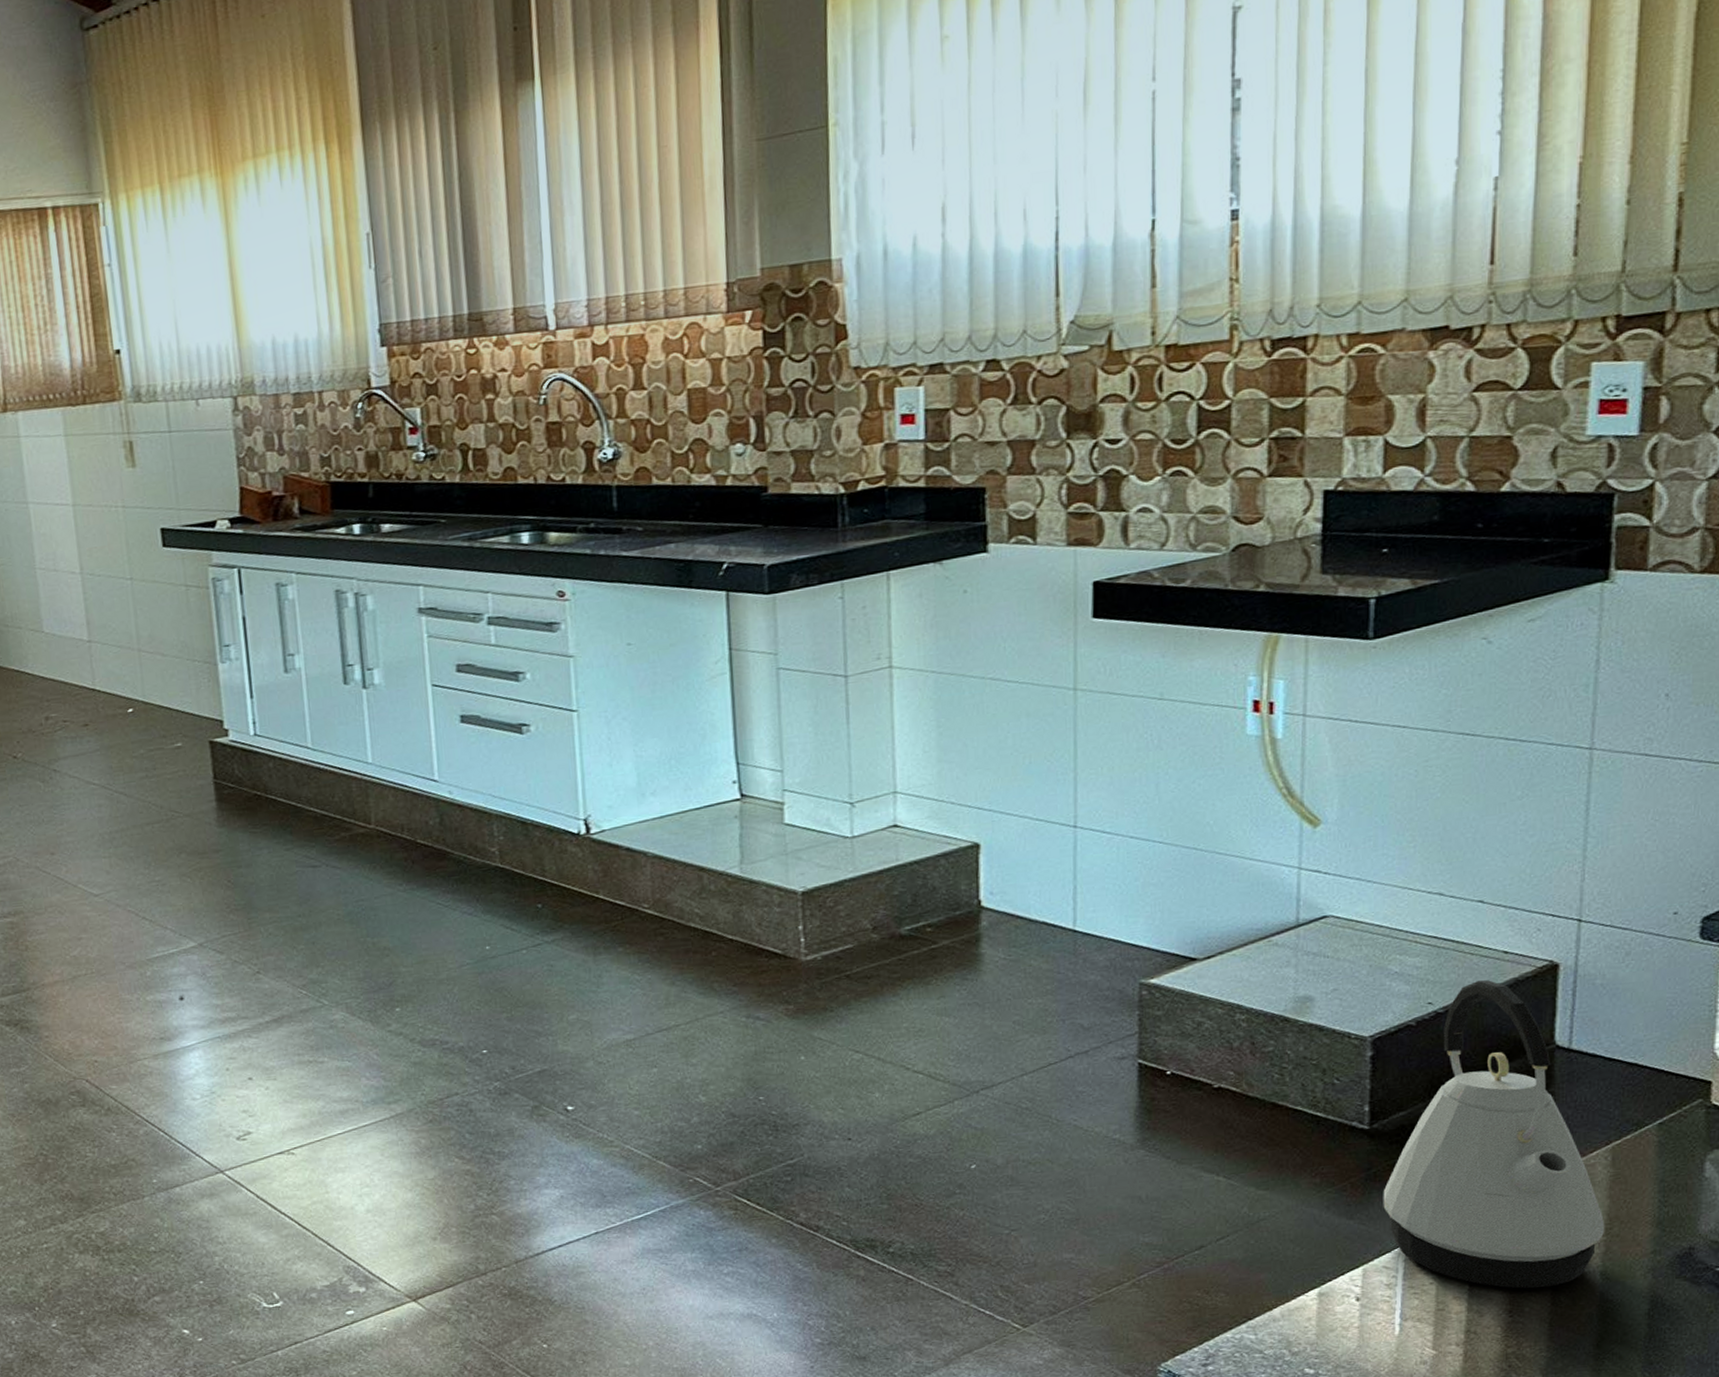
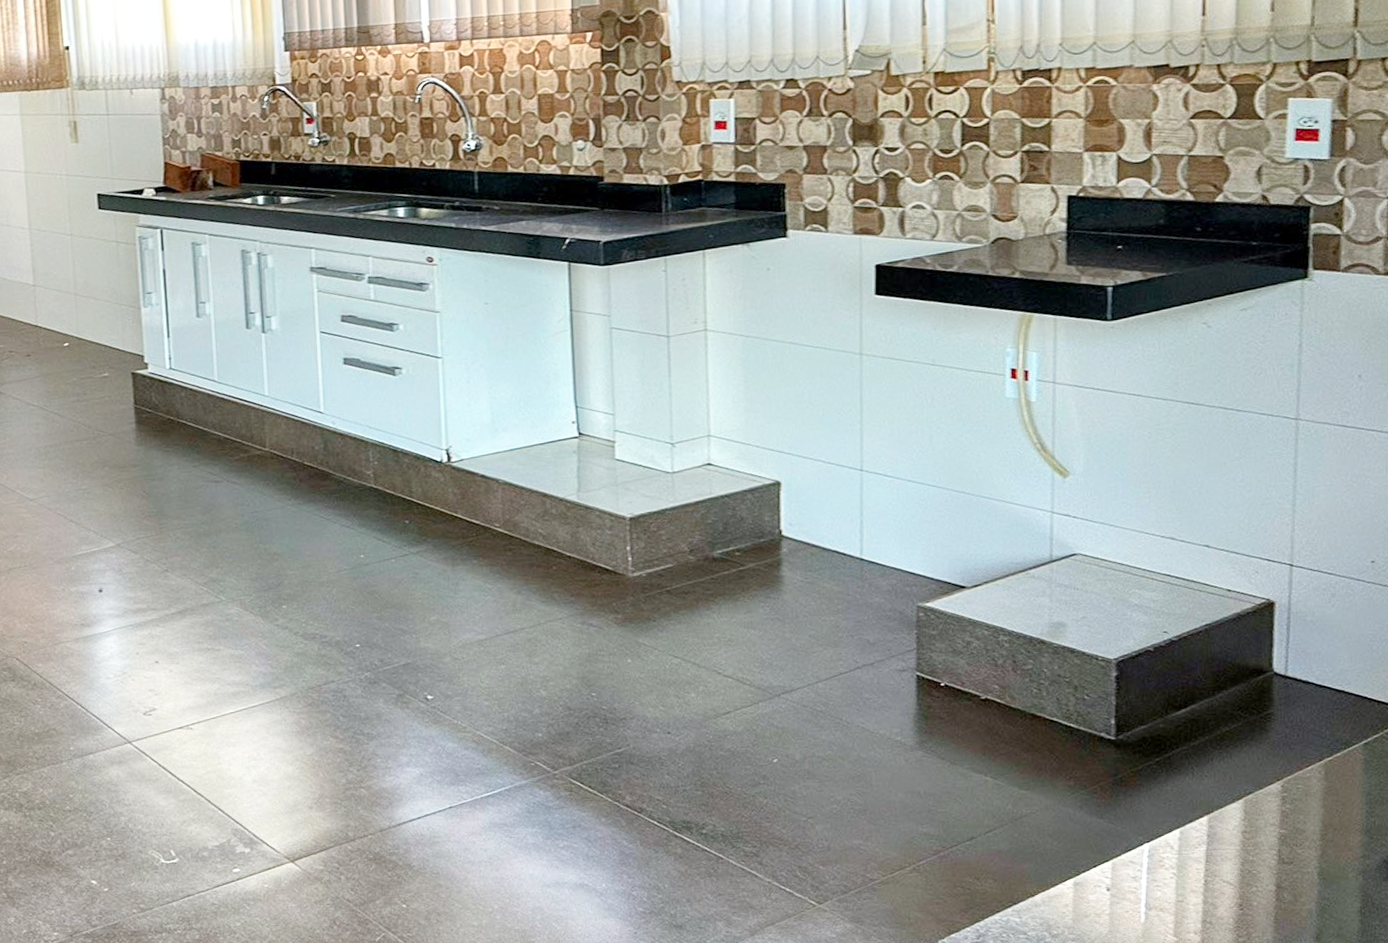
kettle: present [1383,980,1605,1289] -> none [1128,614,1321,886]

